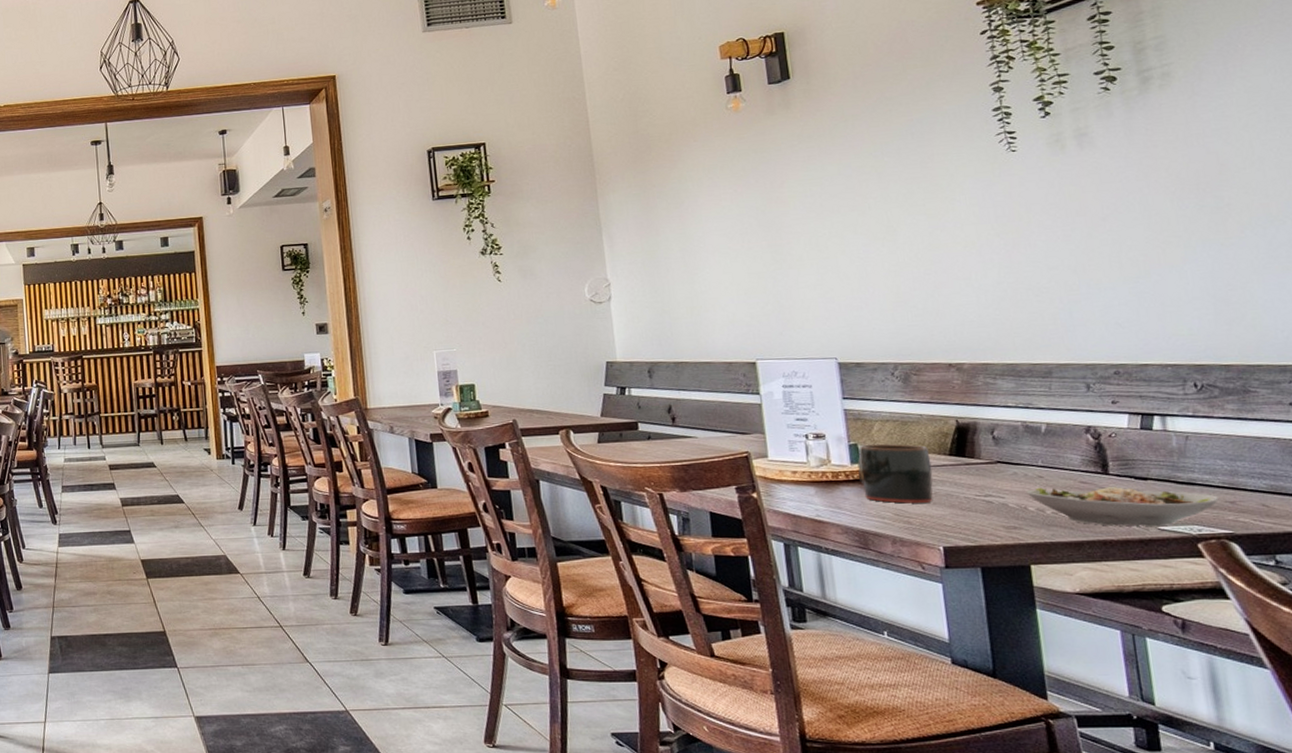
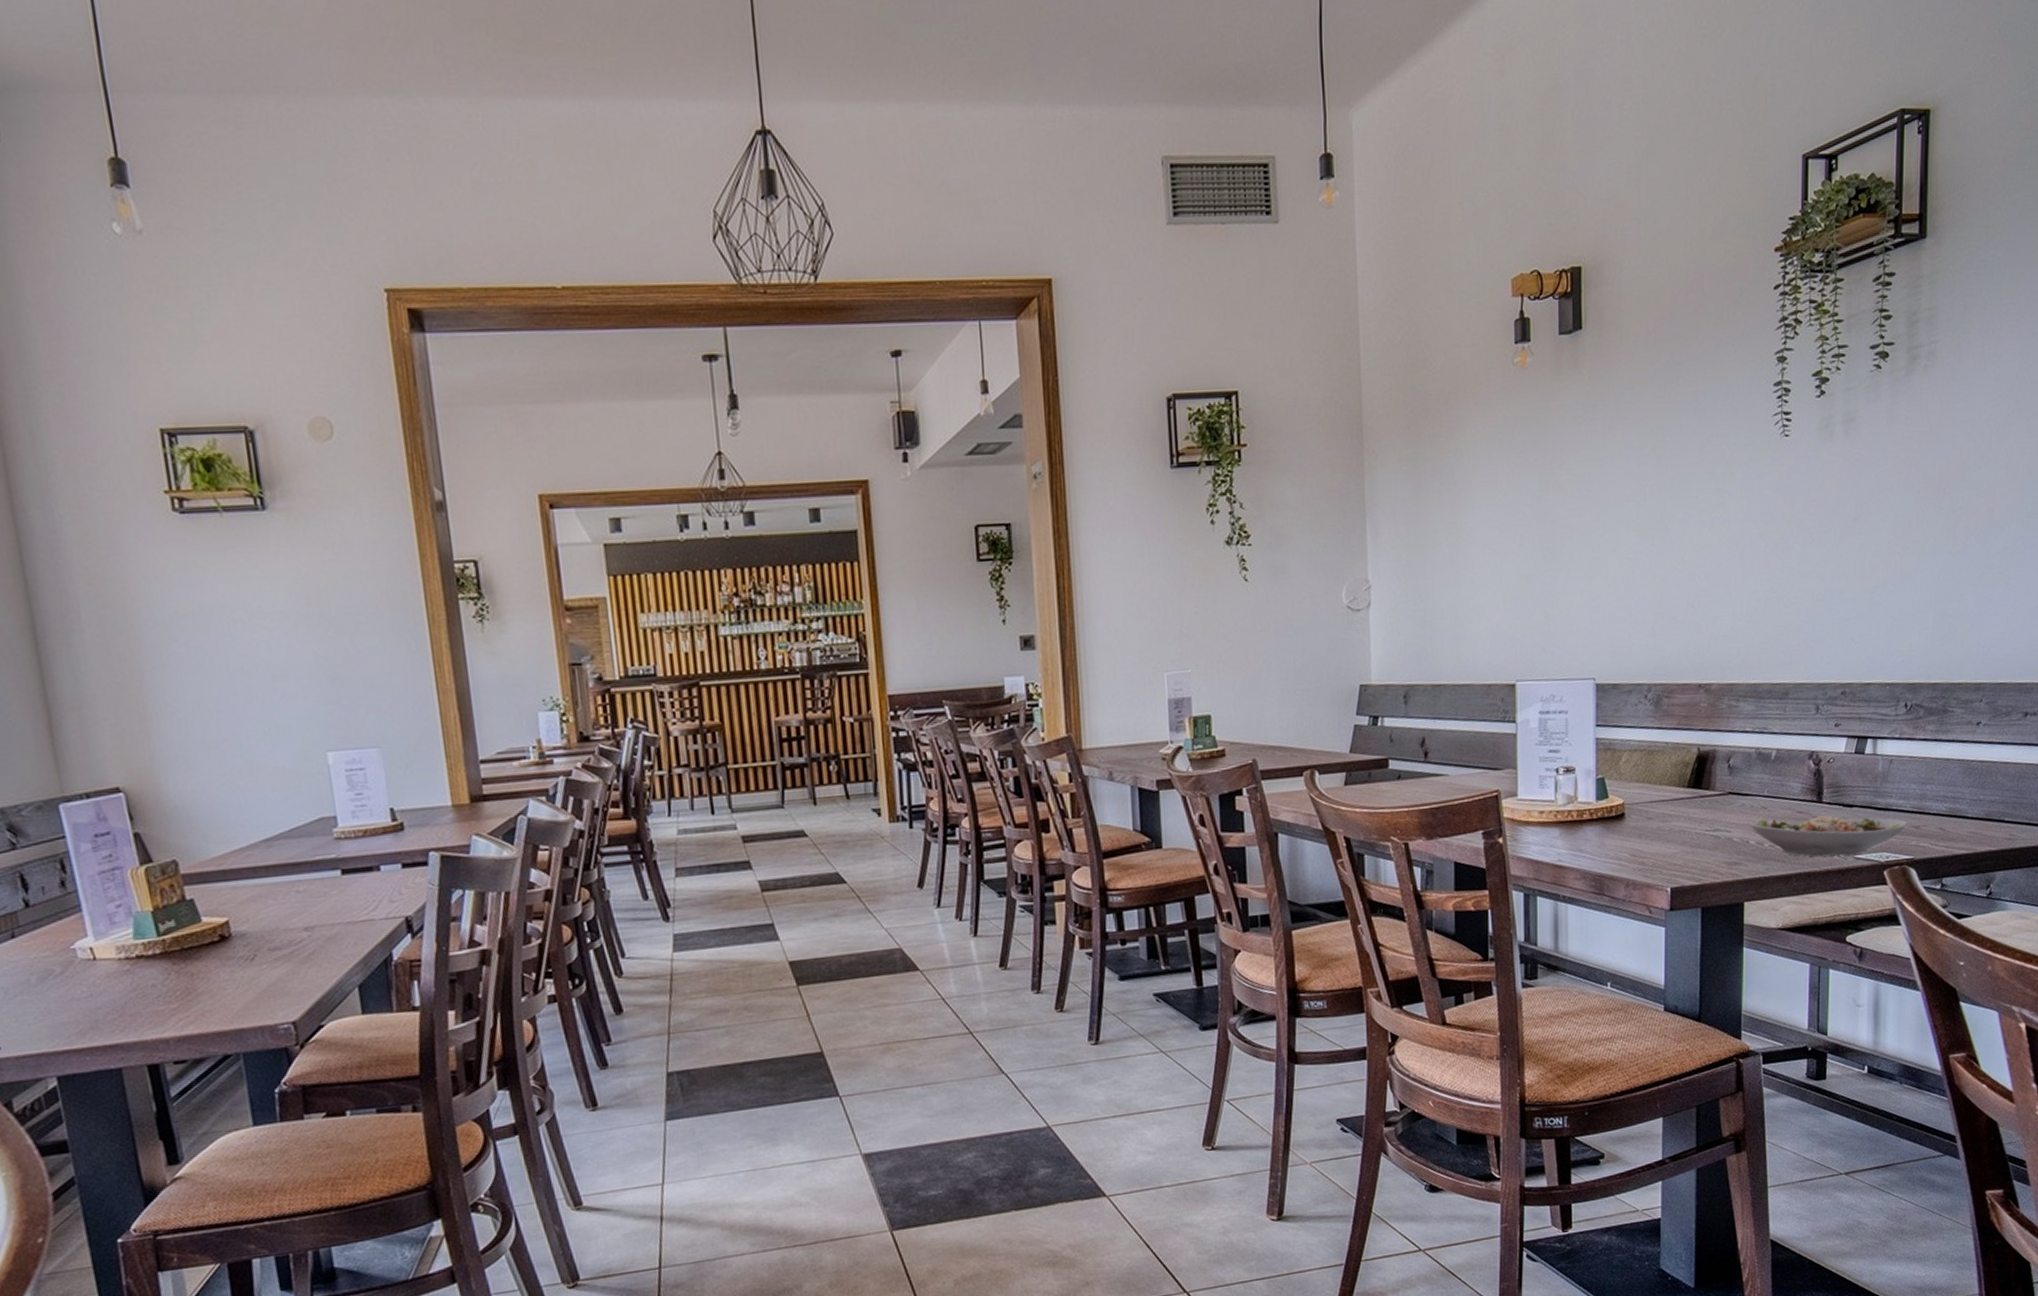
mug: present [857,443,934,504] -> none [1602,776,1670,843]

